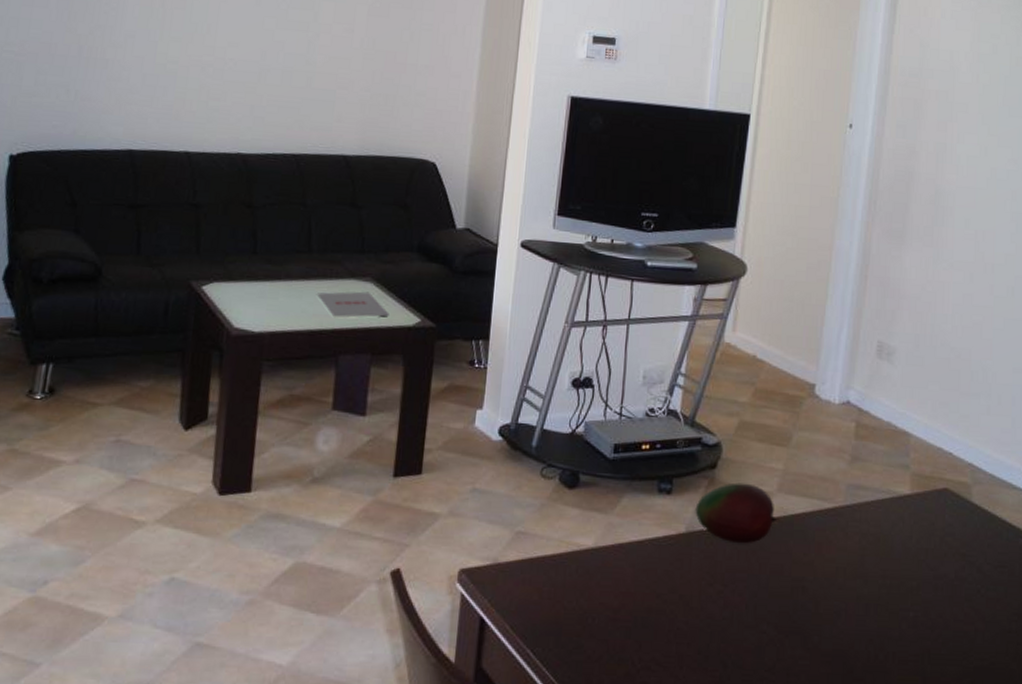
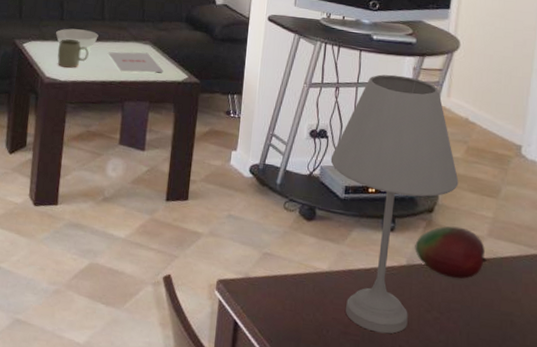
bowl: none [245,264,304,292] -> present [55,28,98,50]
mug: none [248,277,291,315] -> present [57,39,89,68]
table lamp: none [597,307,745,616] -> present [330,74,459,334]

